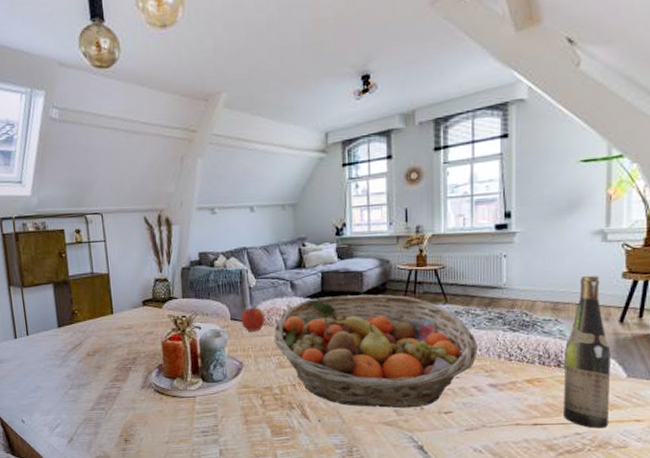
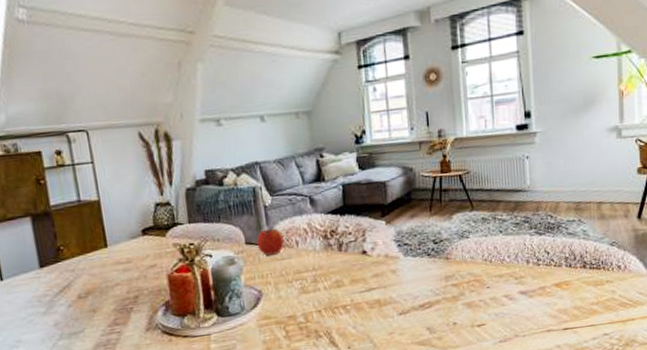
fruit basket: present [274,294,478,409] -> none [294,205,506,328]
wine bottle: present [564,275,611,429] -> none [589,172,633,328]

